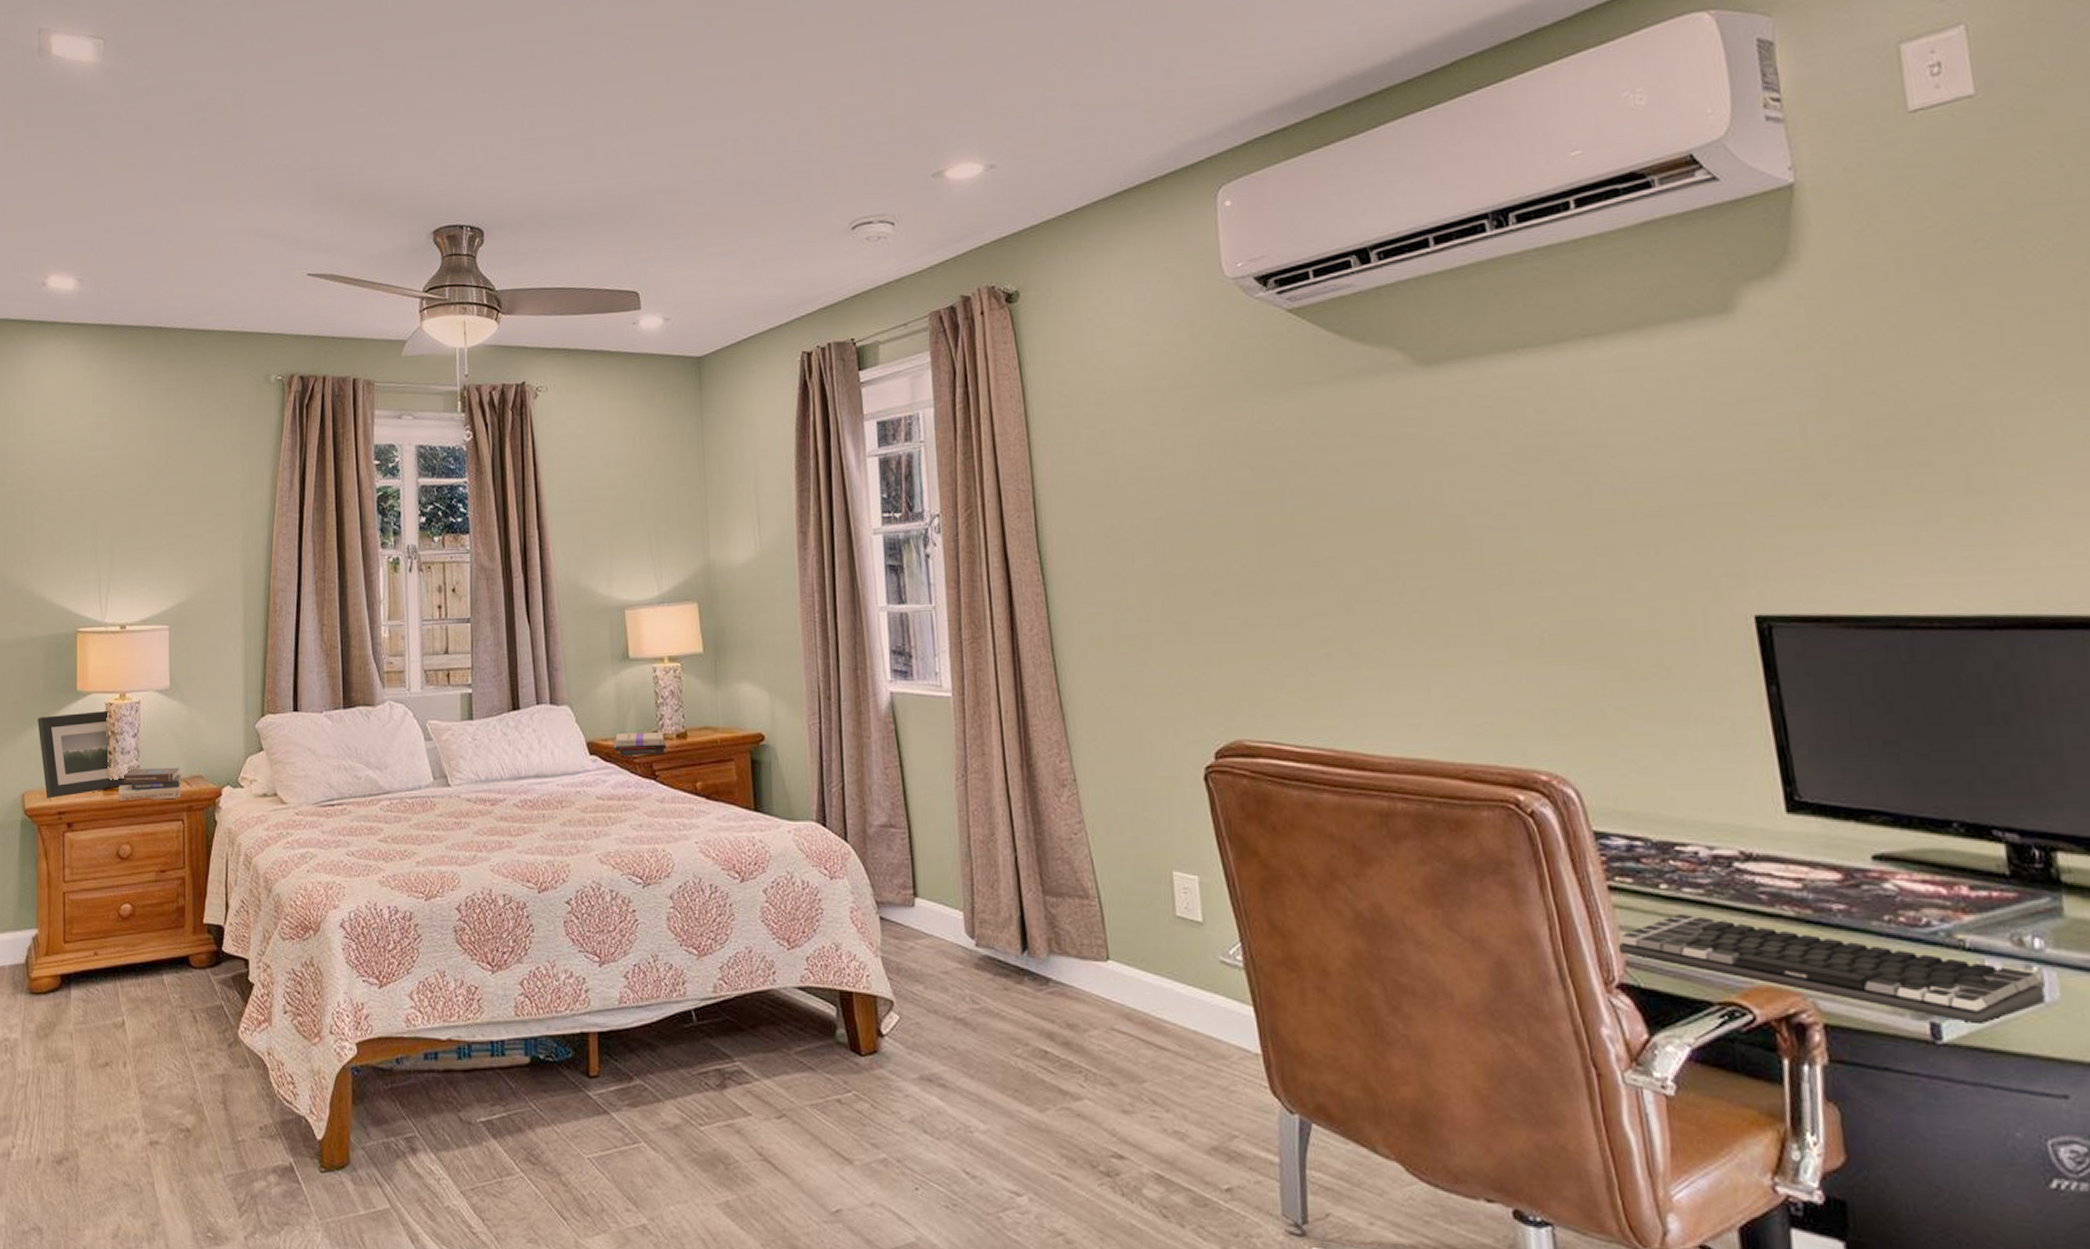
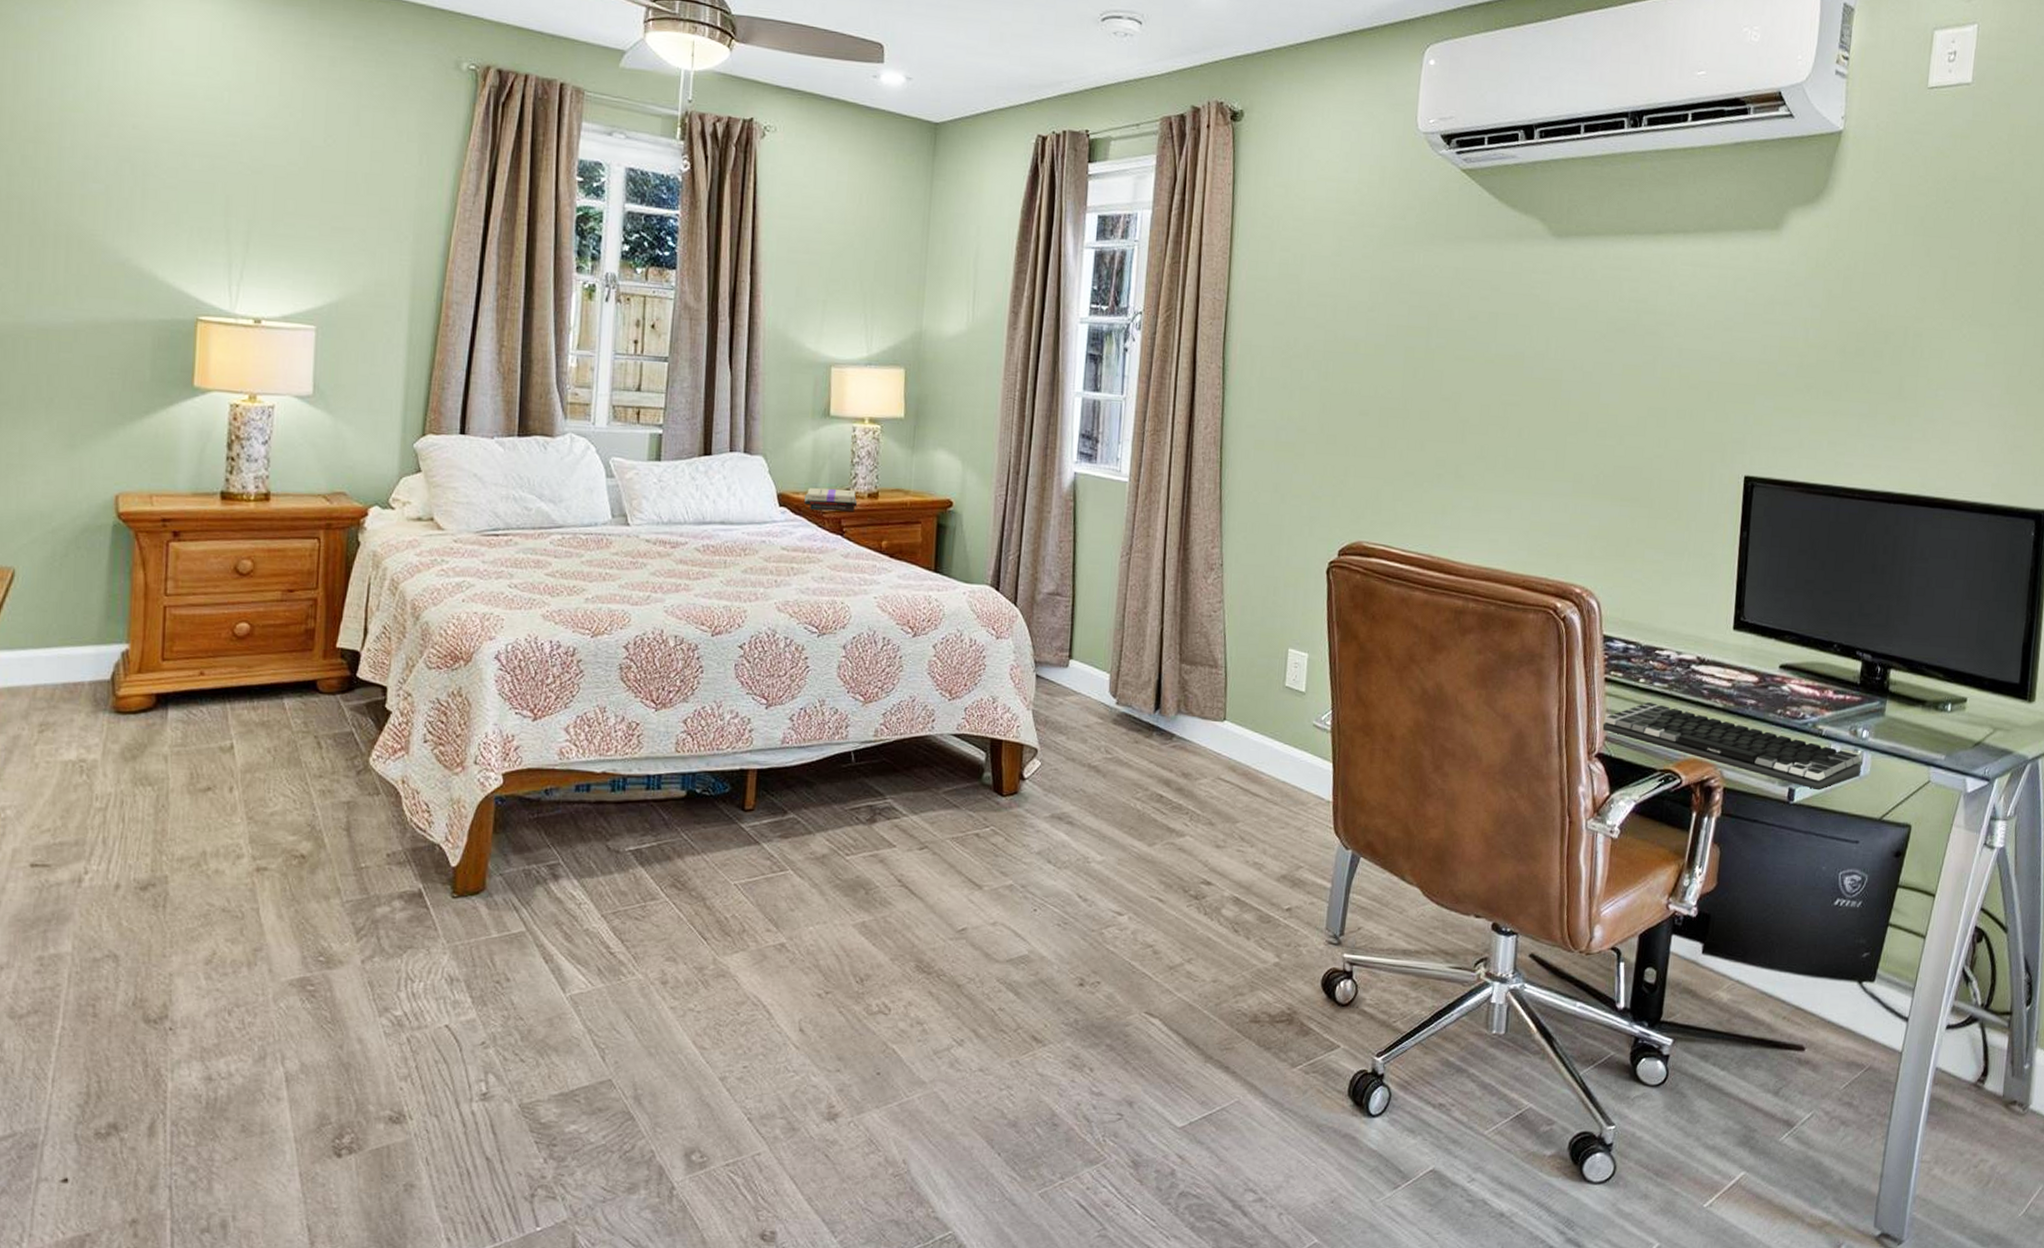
picture frame: present [38,710,137,799] -> none [140,411,265,503]
books: present [118,767,182,803] -> none [240,478,321,515]

